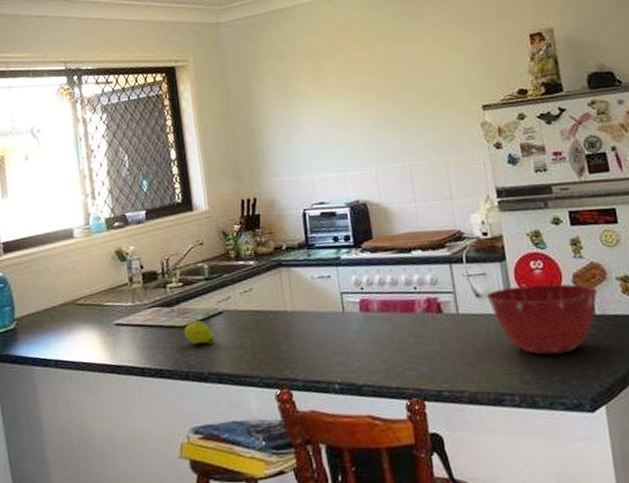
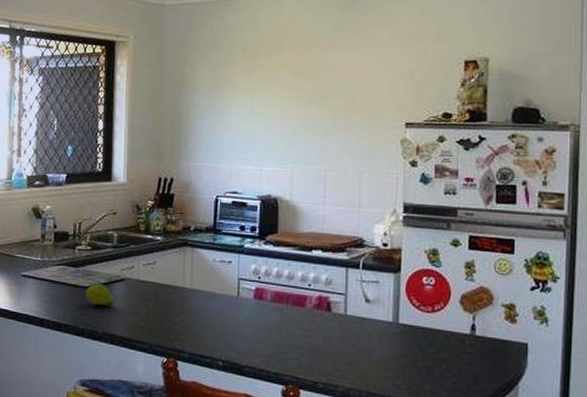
mixing bowl: present [486,284,598,355] -> none [375,298,483,366]

